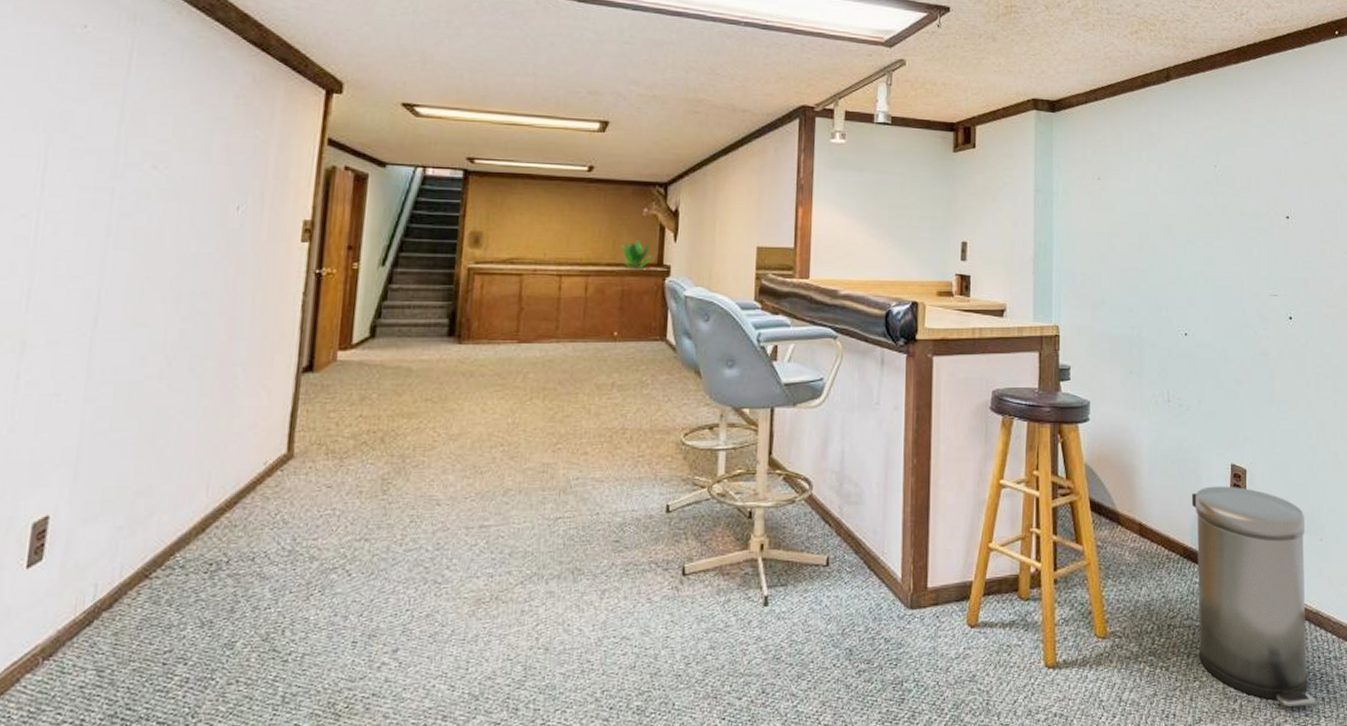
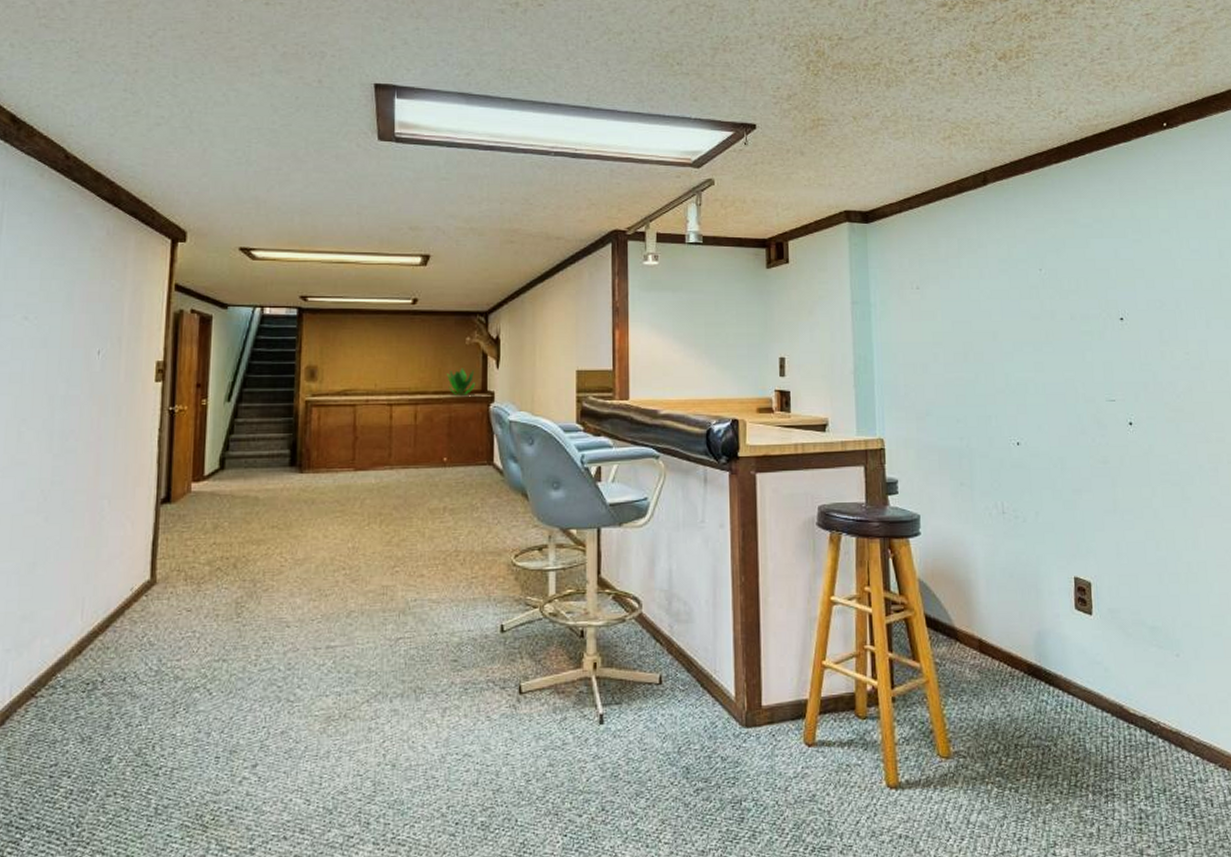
pedal bin: present [1191,486,1316,708] -> none [1033,600,1181,833]

